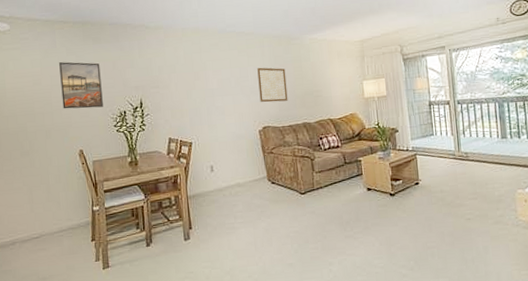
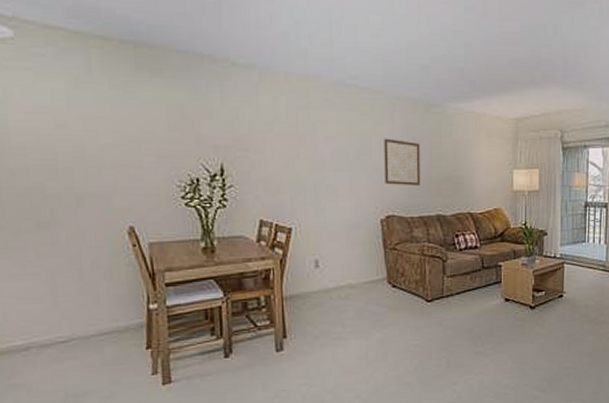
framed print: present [59,62,103,109] -> none [97,98,166,170]

